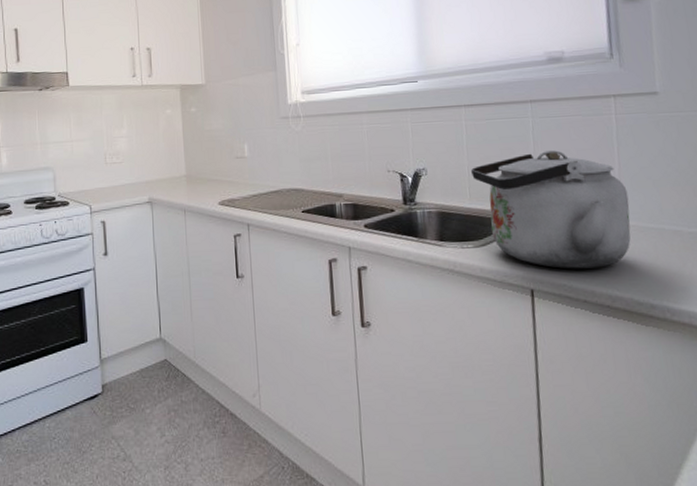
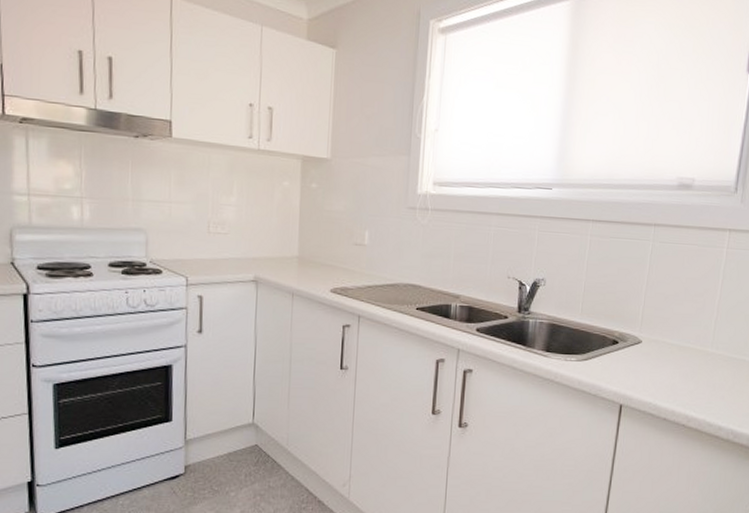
kettle: present [470,149,631,269] -> none [586,274,722,390]

